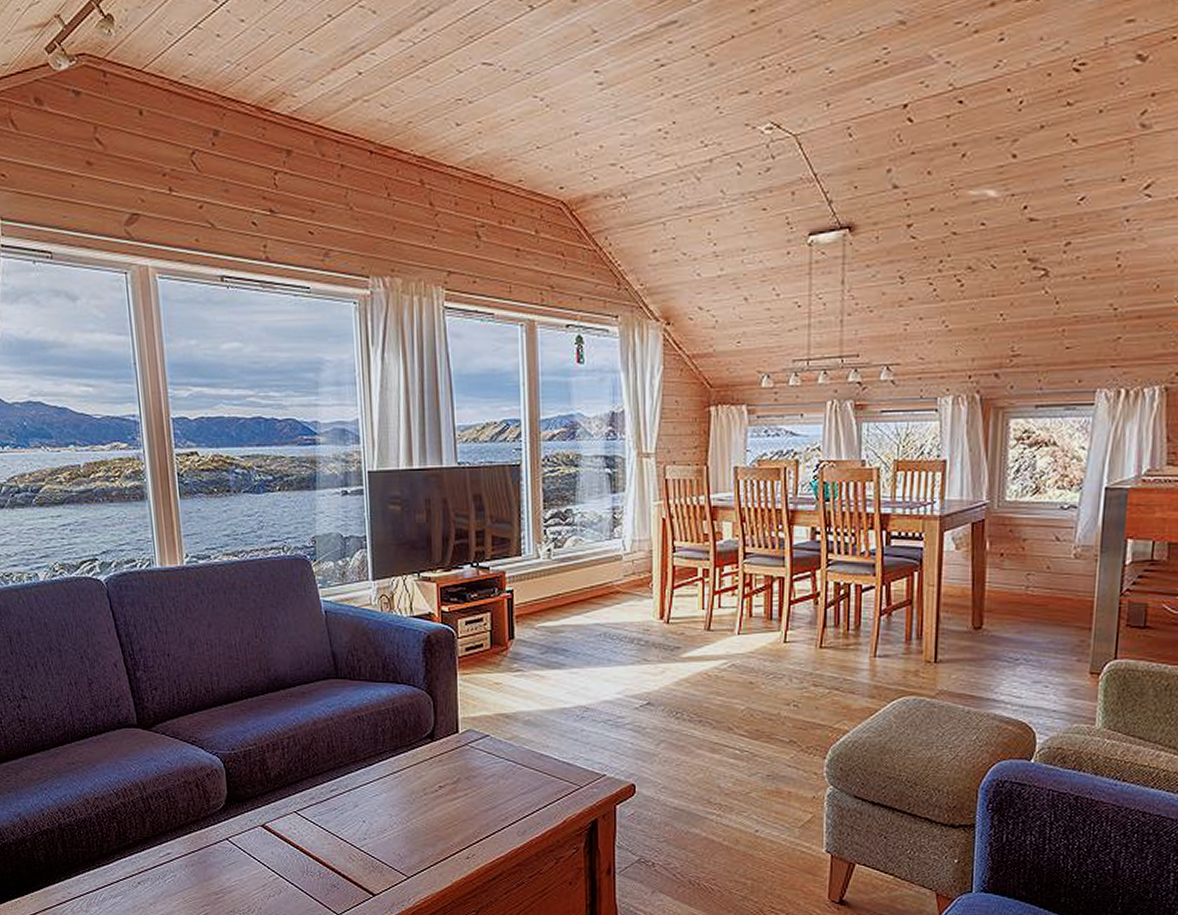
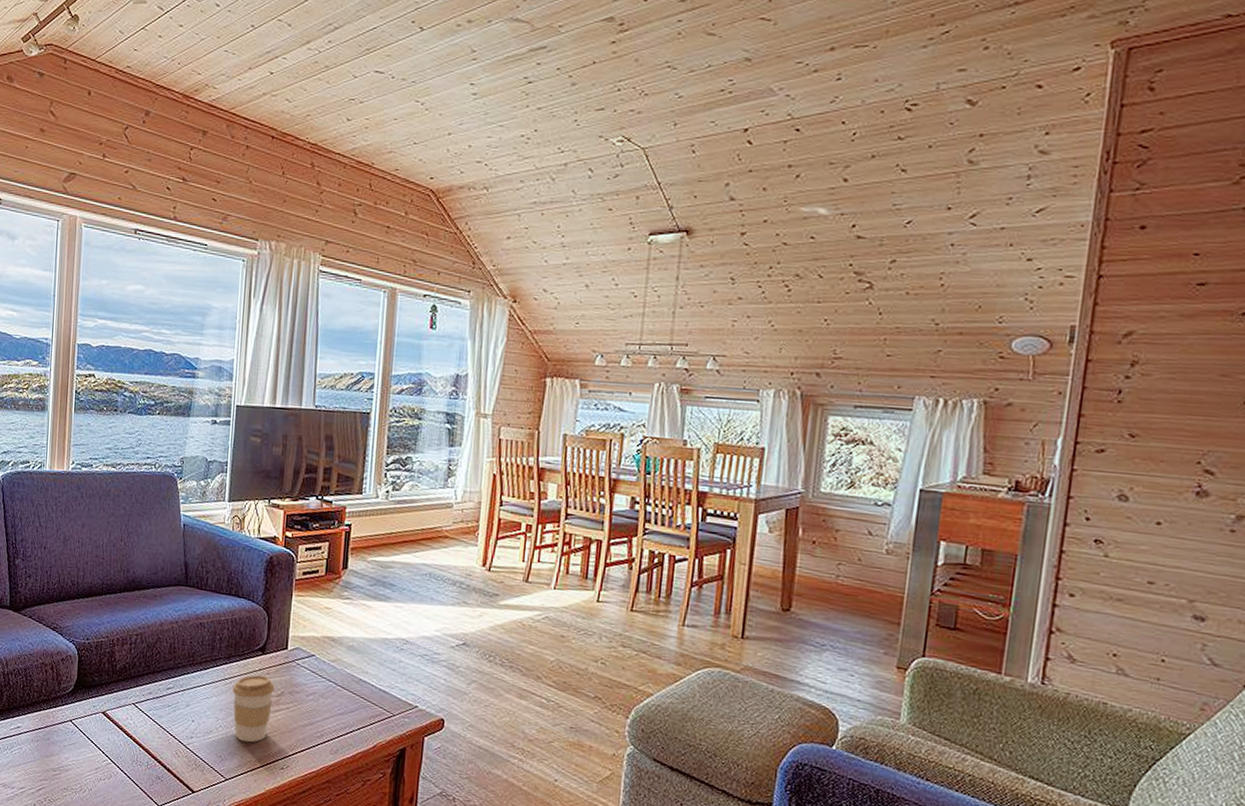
coffee cup: none [403,764,450,836] -> present [232,675,275,743]

